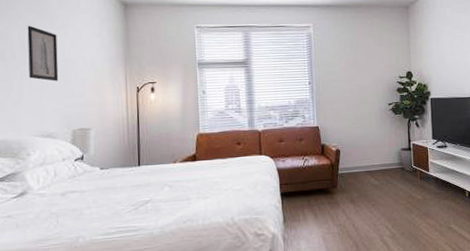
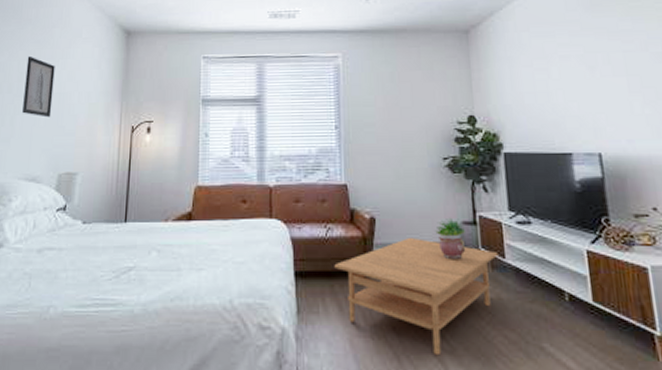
coffee table: none [310,162,425,241] -> present [334,237,498,356]
potted plant: none [382,146,403,175] -> present [435,217,466,259]

